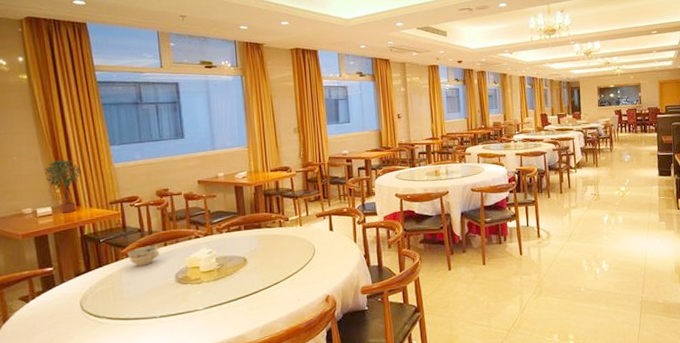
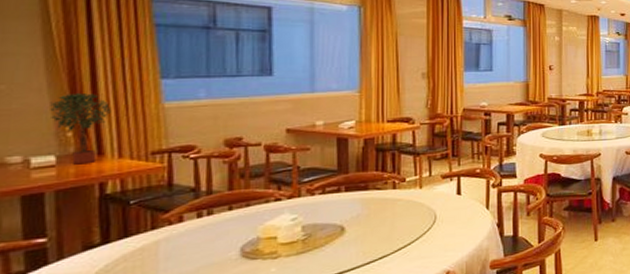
teacup: present [128,245,159,266] -> none [171,209,220,236]

